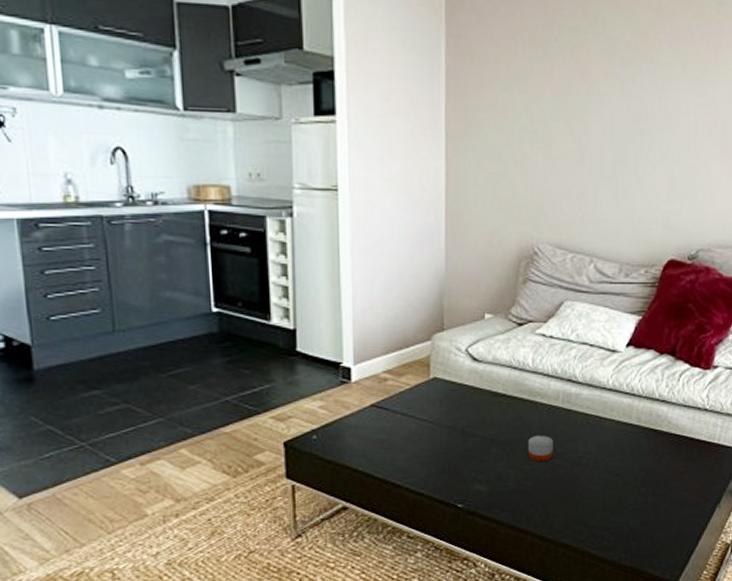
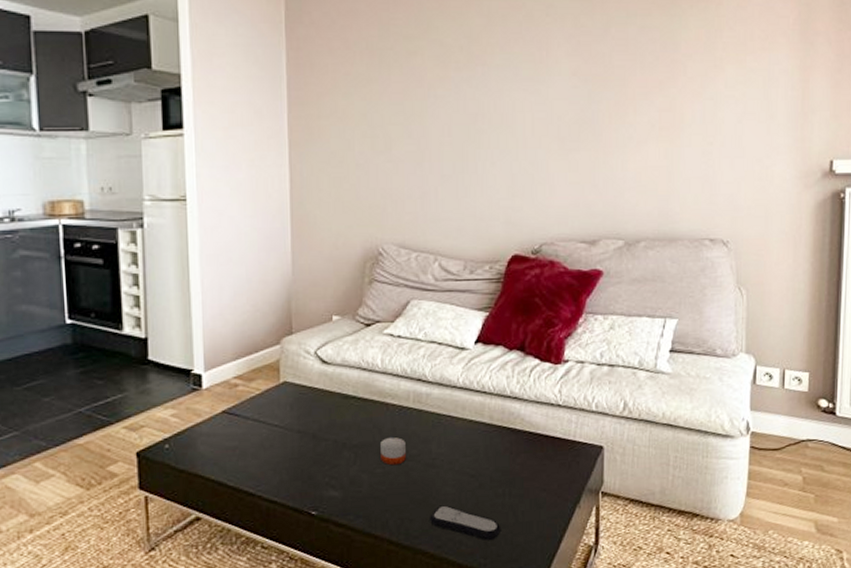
remote control: none [574,502,643,536] -> present [430,505,502,540]

